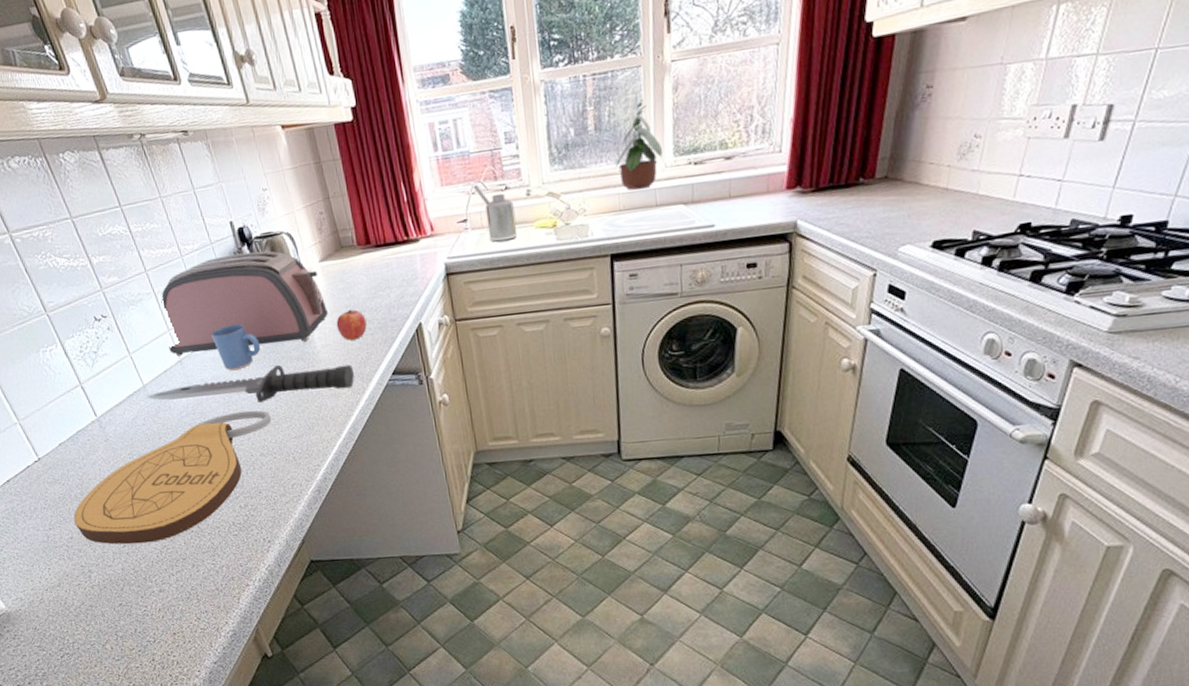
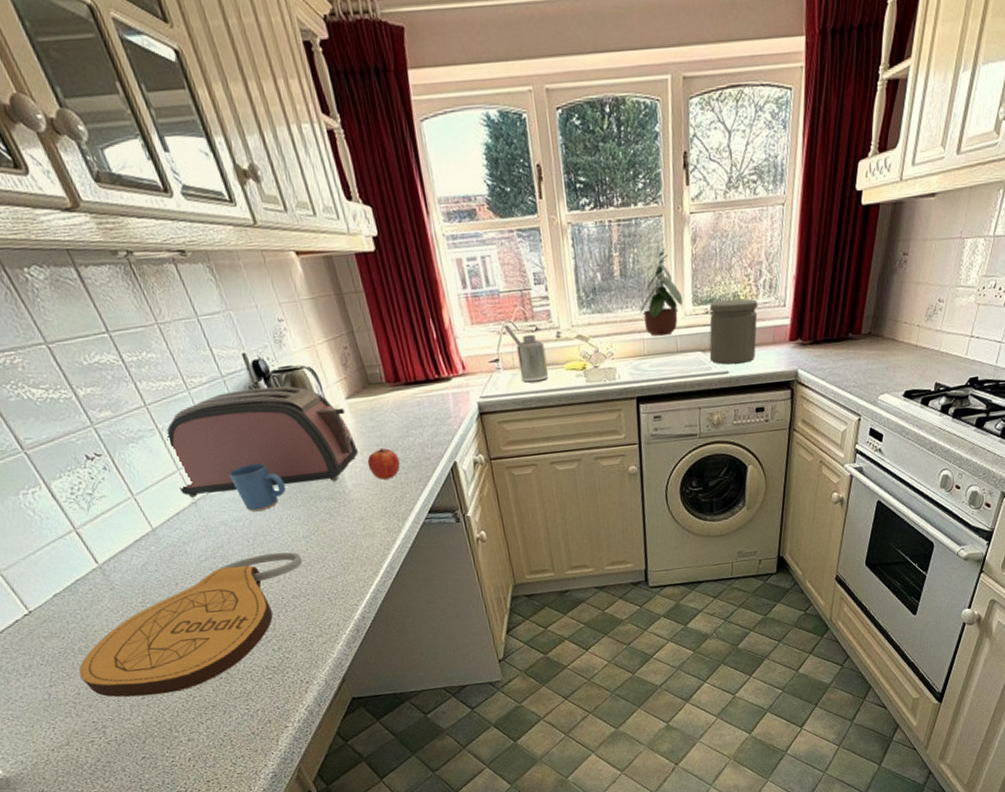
knife: present [147,364,354,402] -> none [157,503,390,545]
jar: none [692,146,750,218] -> present [709,298,759,365]

